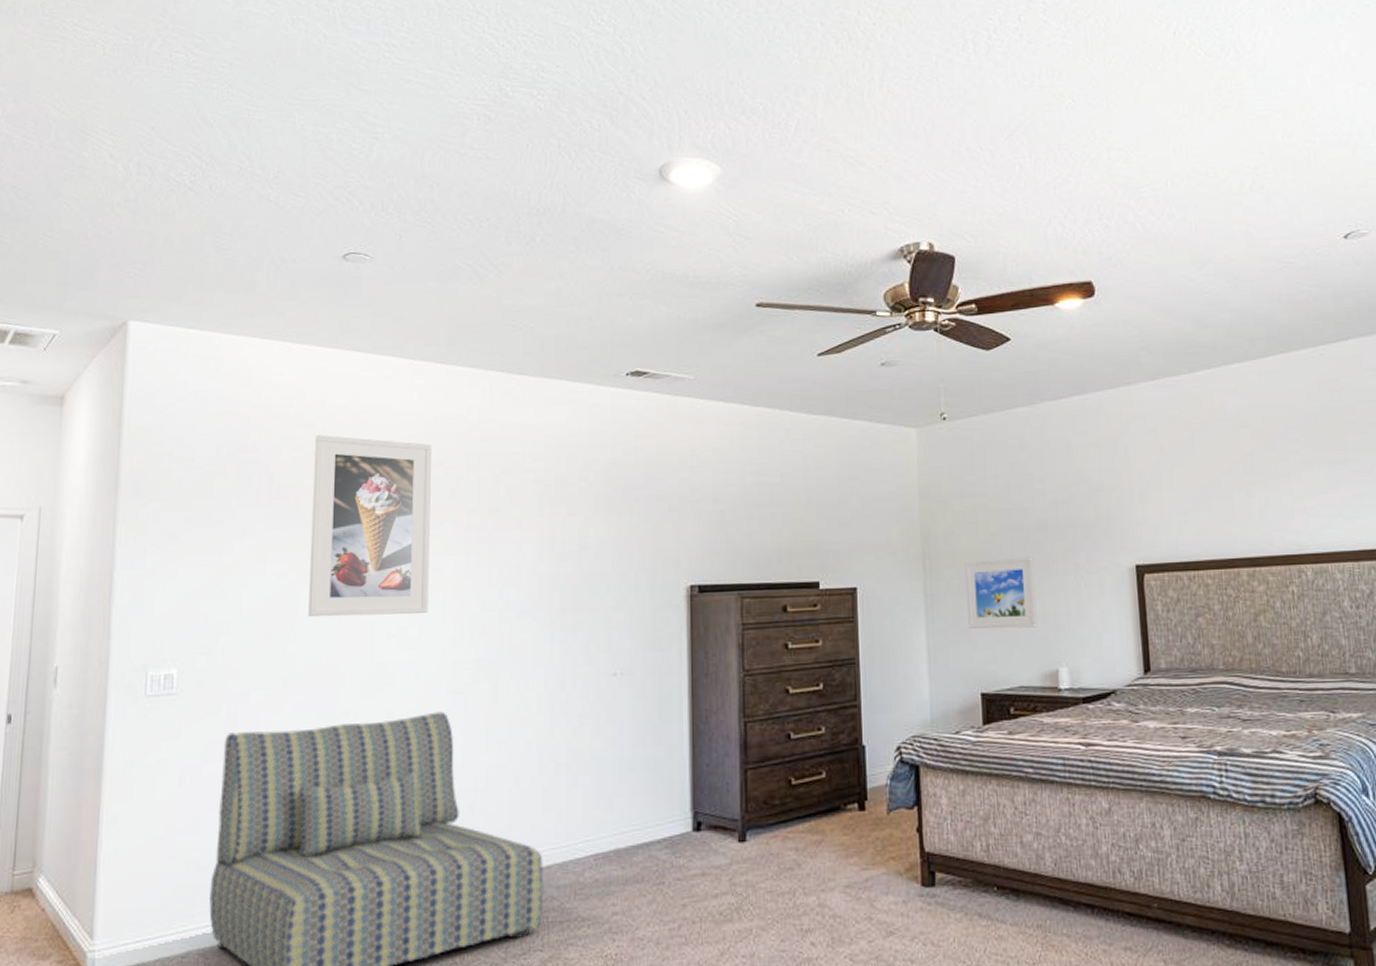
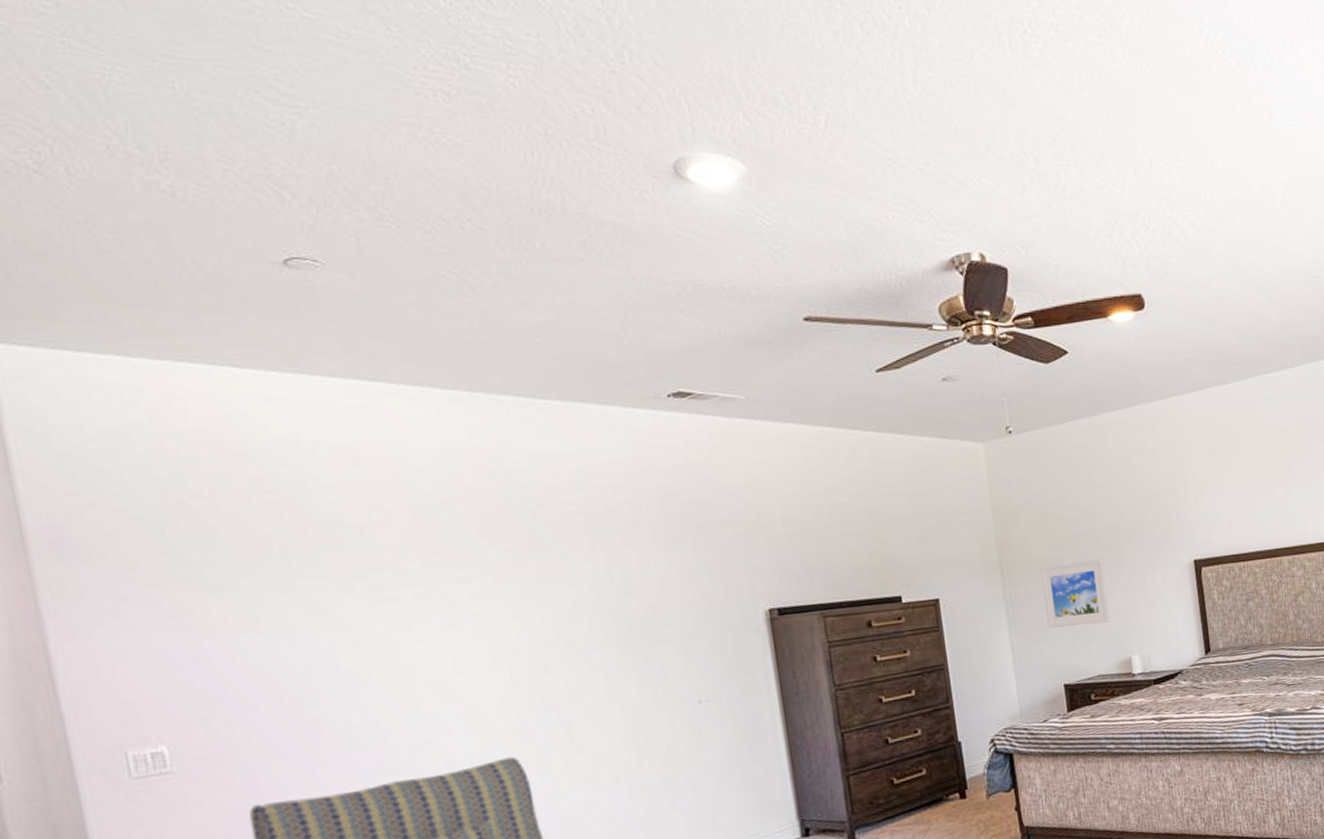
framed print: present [308,435,431,618] -> none [292,474,476,676]

